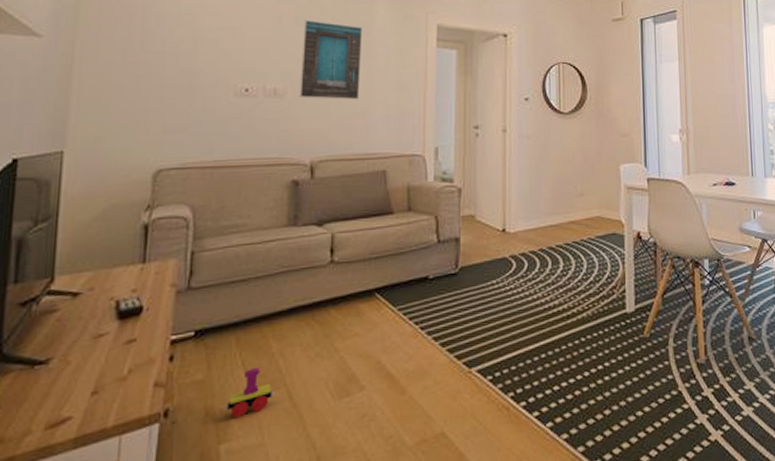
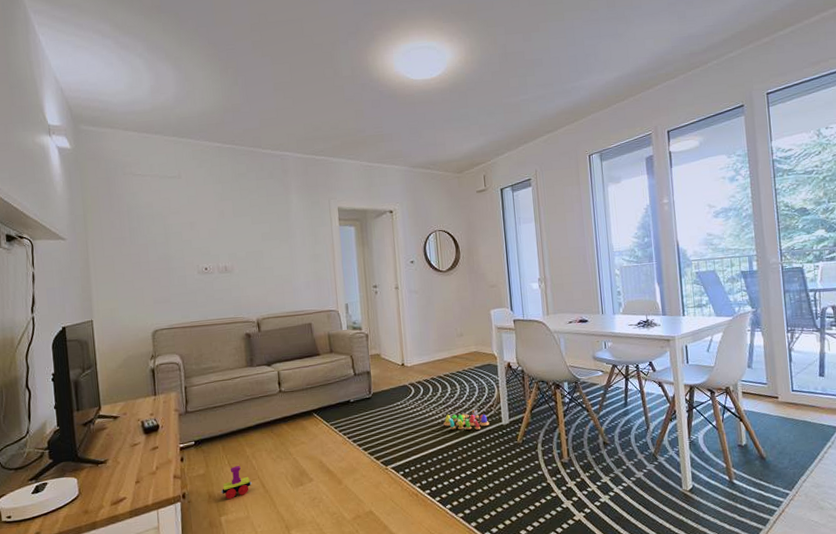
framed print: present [299,19,363,100] -> none [239,212,286,273]
stacking toy: none [551,290,610,319] -> present [443,408,490,430]

